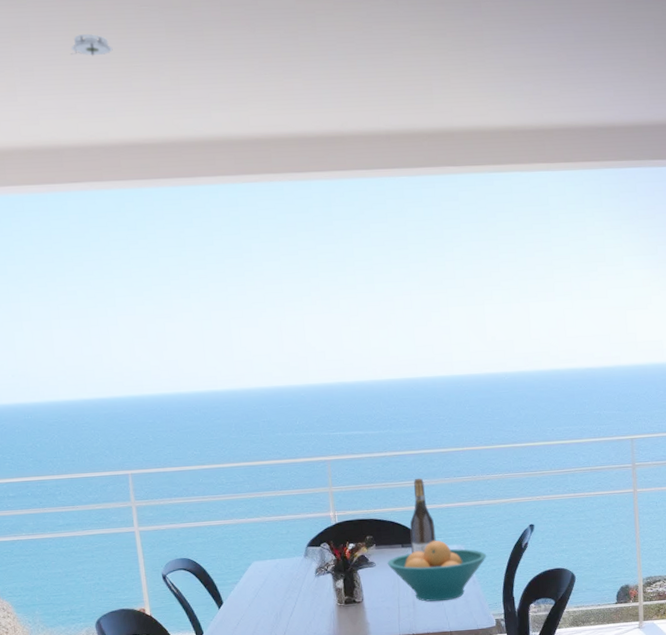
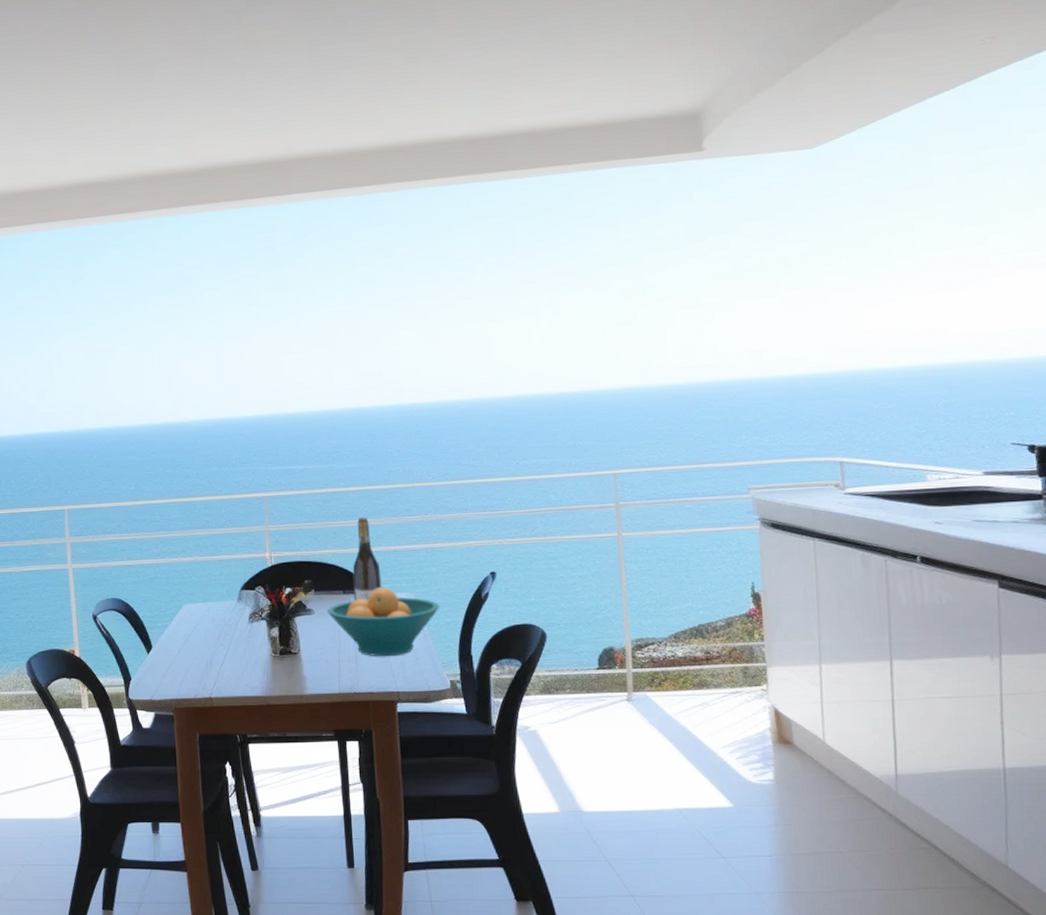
smoke detector: present [70,34,113,56] -> none [31,84,69,105]

